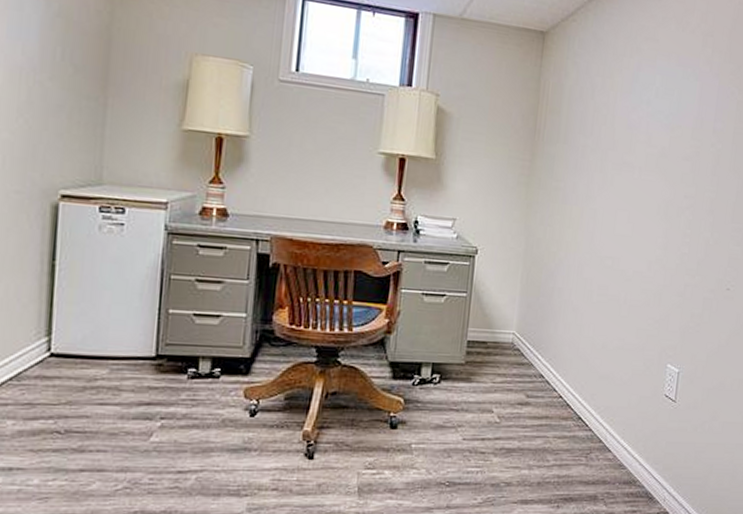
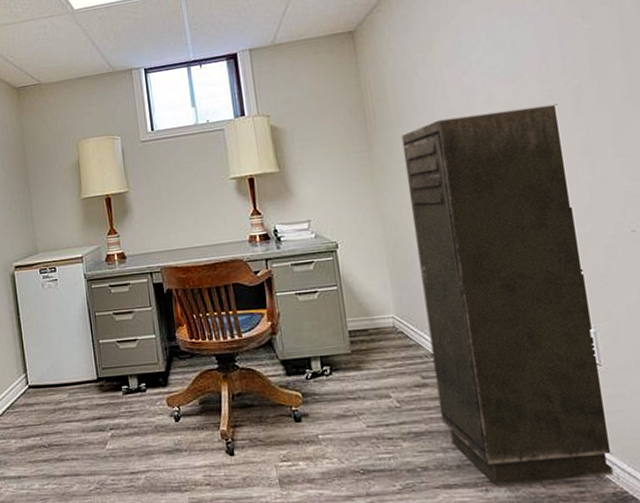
storage cabinet: none [534,148,701,503] -> present [401,104,615,485]

